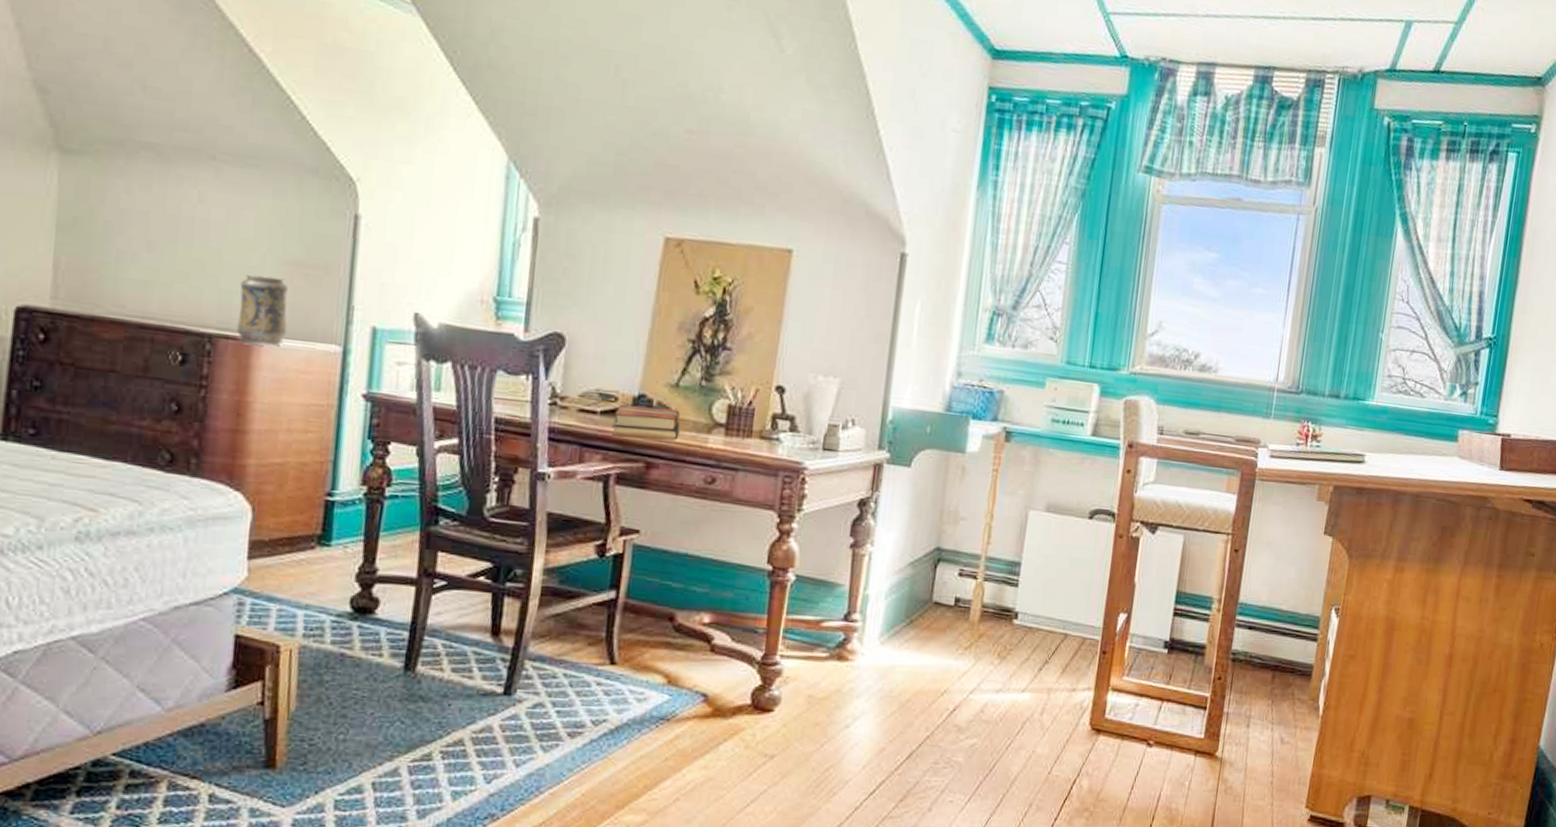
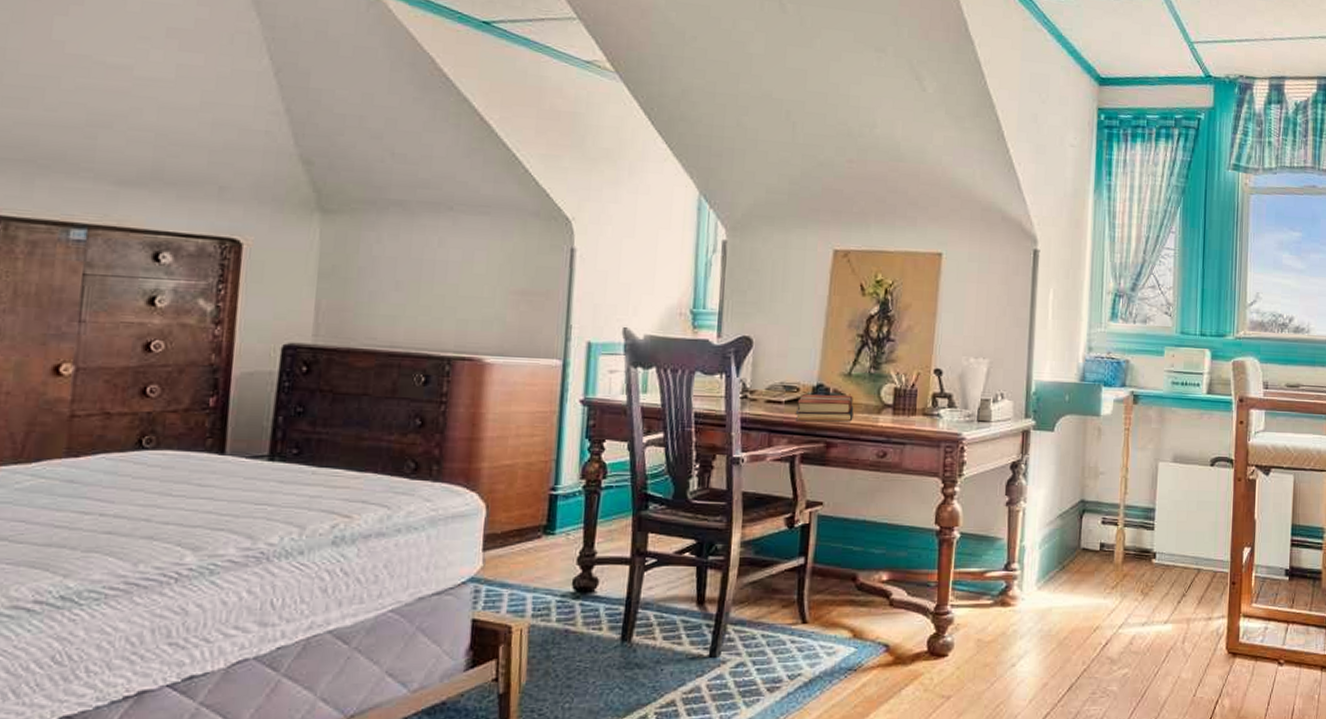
decorative vase: present [237,274,288,346] -> none [472,304,515,364]

